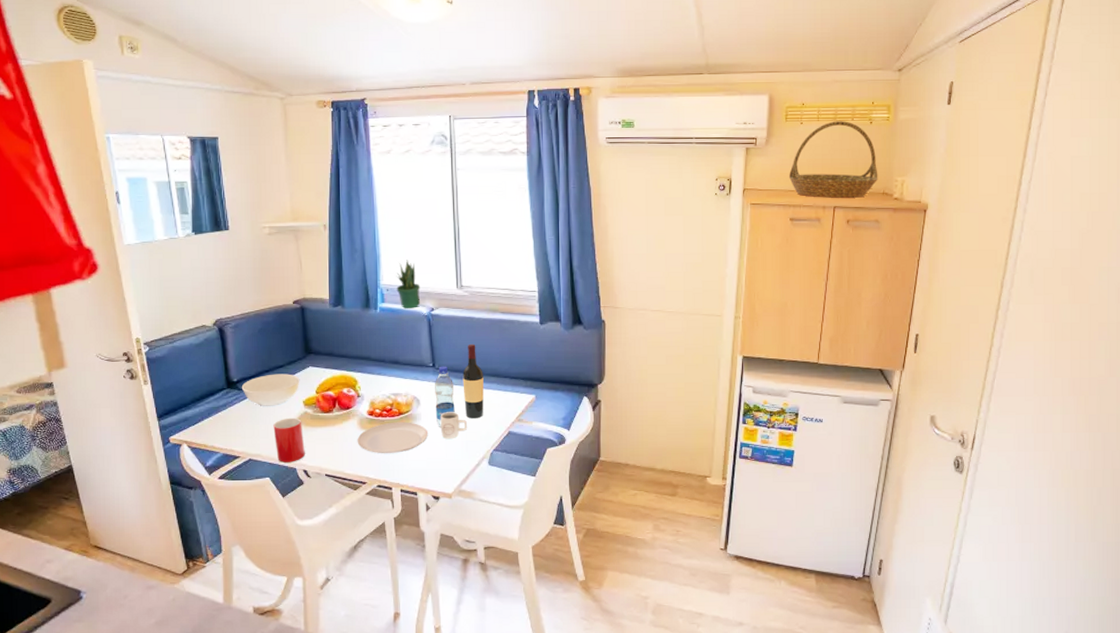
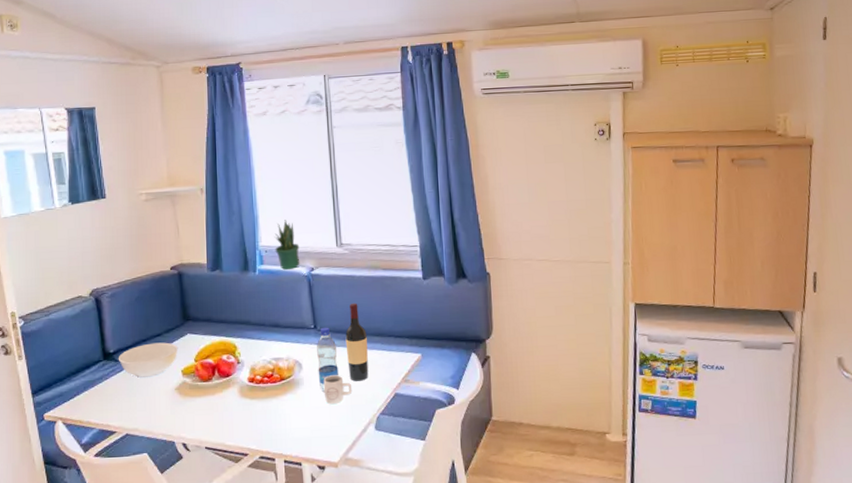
cup: present [273,417,305,463] -> none [151,388,184,436]
plate: present [357,422,429,454] -> none [238,387,312,423]
basket: present [789,121,878,198] -> none [668,61,760,138]

